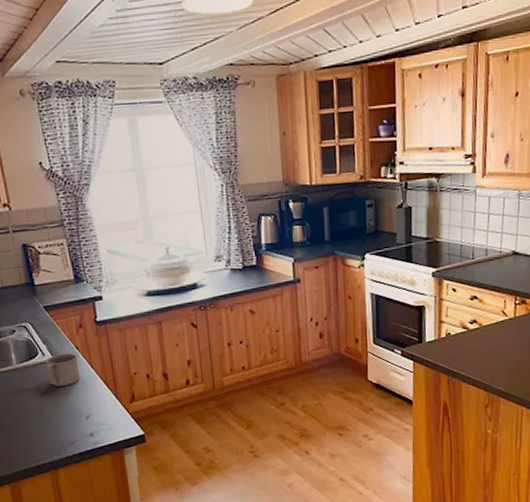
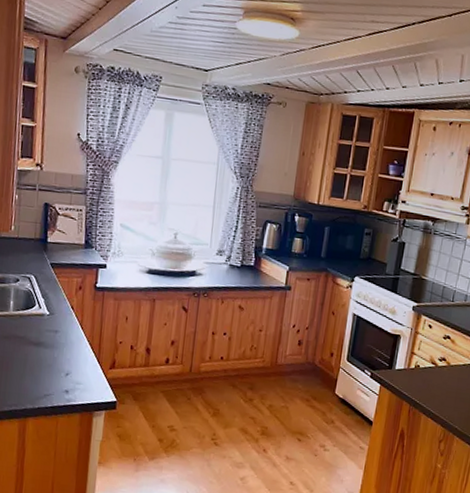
mug: present [46,353,81,387] -> none [38,309,72,341]

